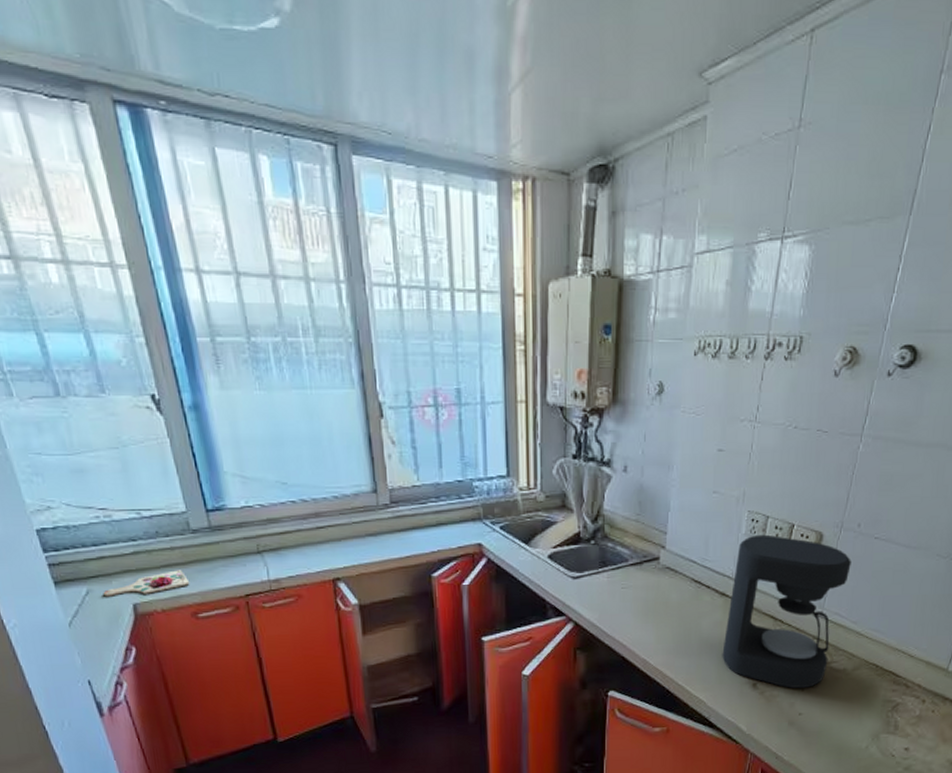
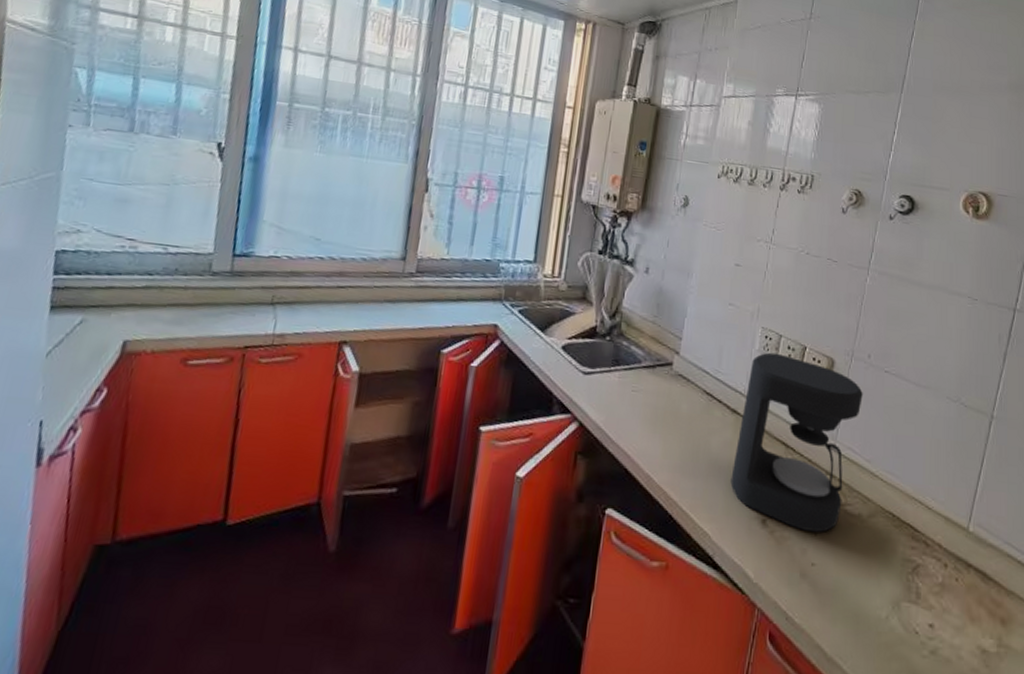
cutting board: present [103,570,190,597] -> none [96,310,192,332]

